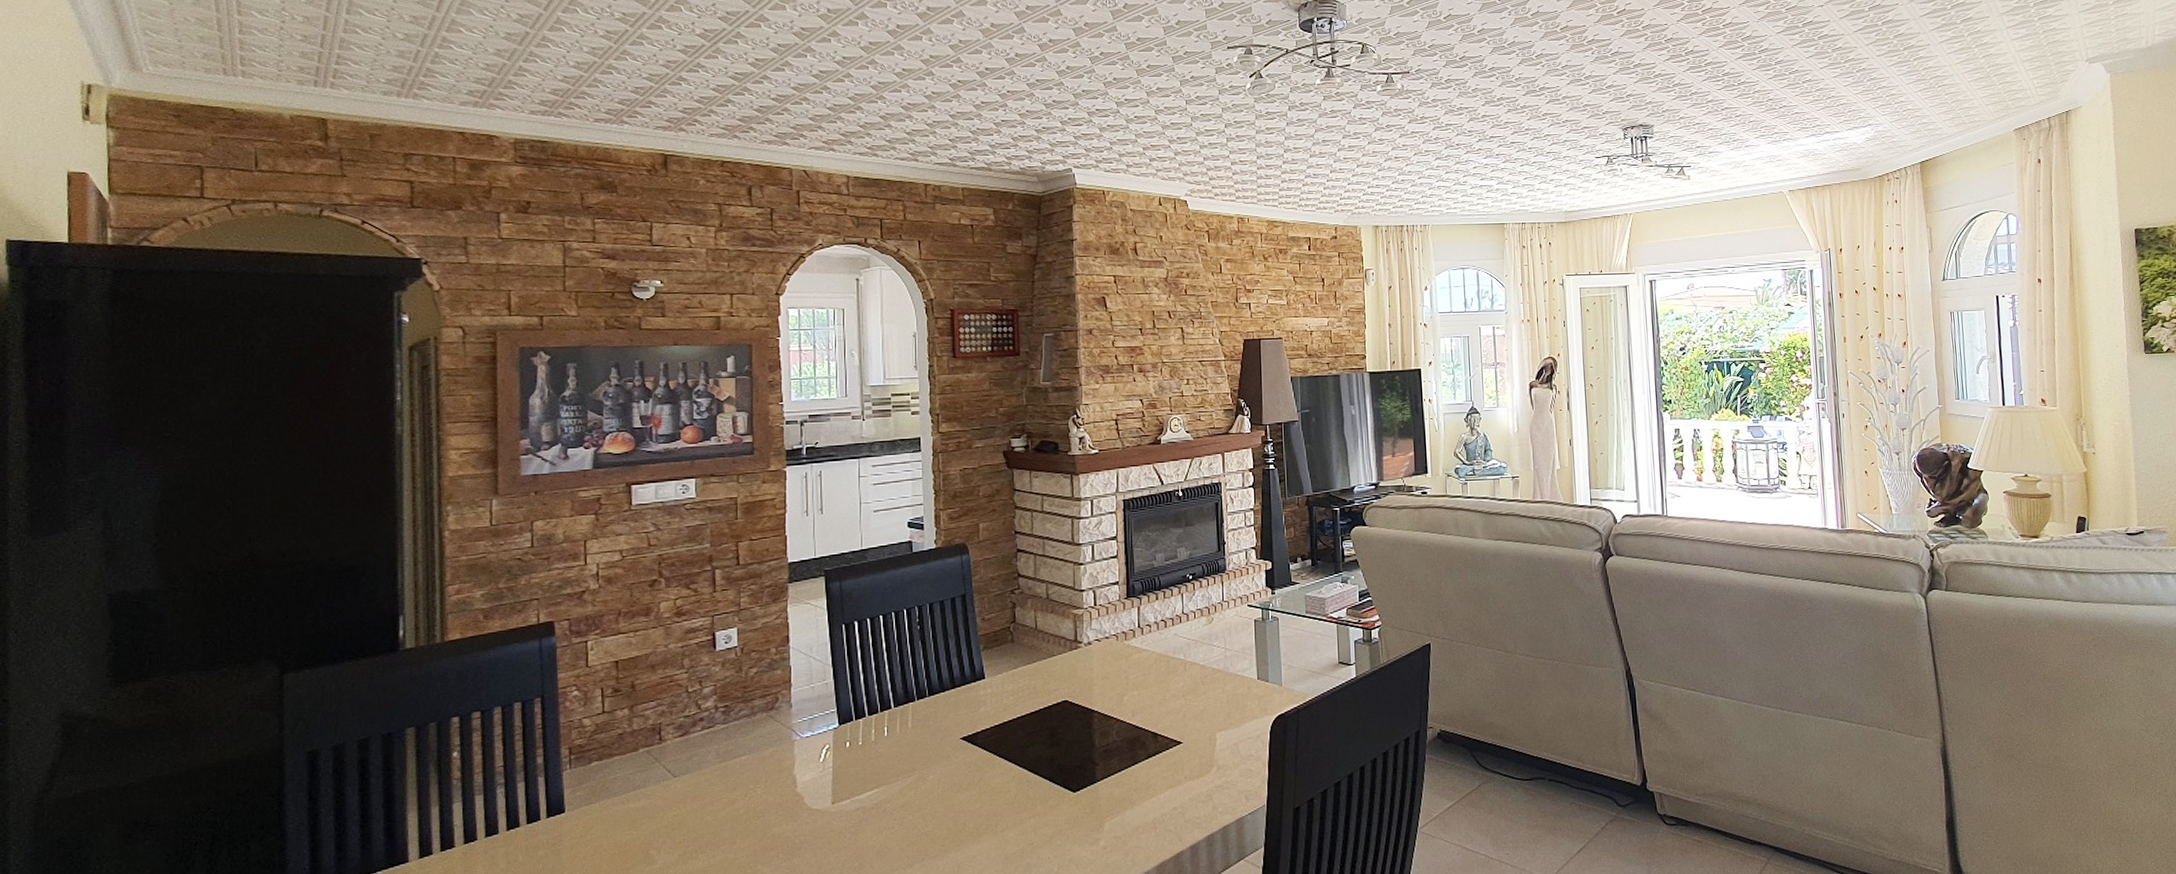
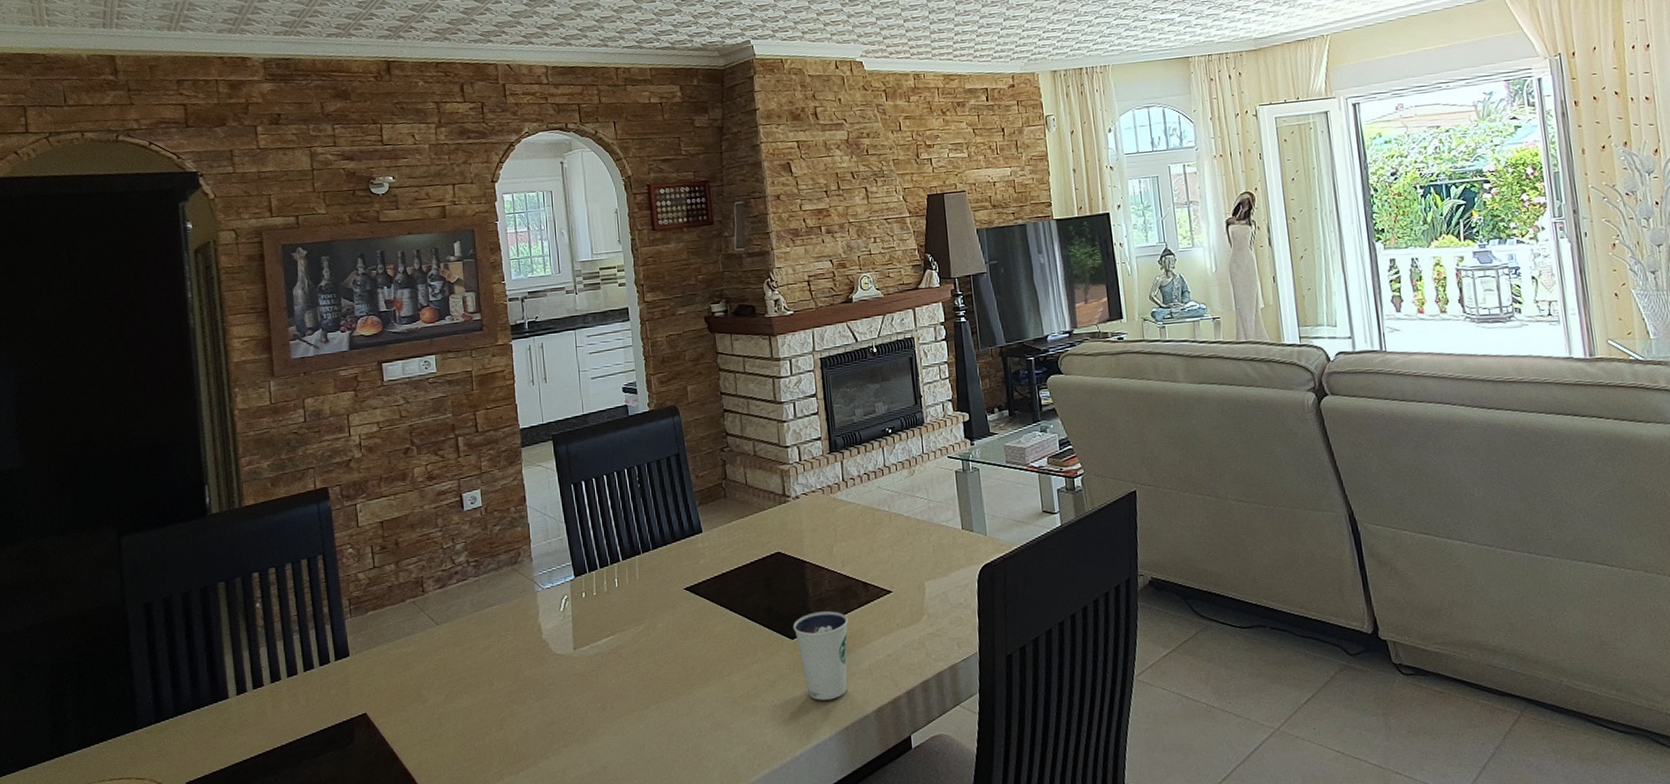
dixie cup: none [1075,762,1134,856] -> present [792,611,848,700]

